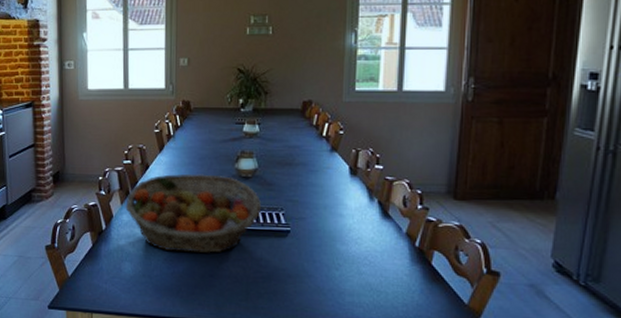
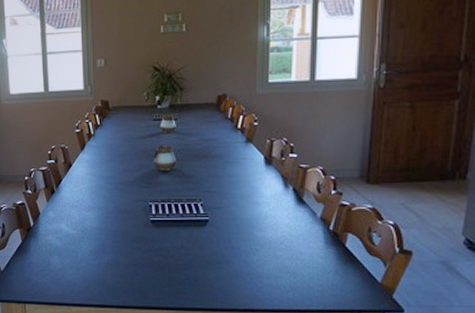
fruit basket: present [125,174,262,254] -> none [51,170,181,245]

